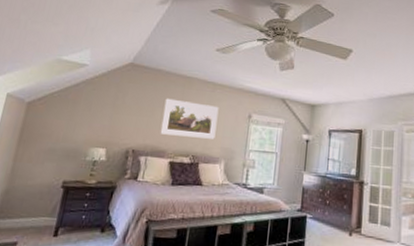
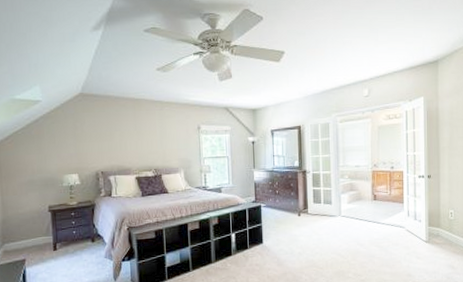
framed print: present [160,98,219,139] -> none [120,121,171,155]

